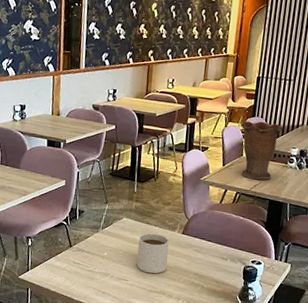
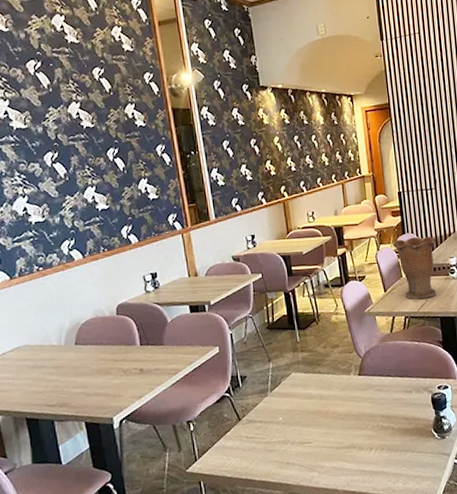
mug: present [137,233,170,274] -> none [313,381,351,429]

